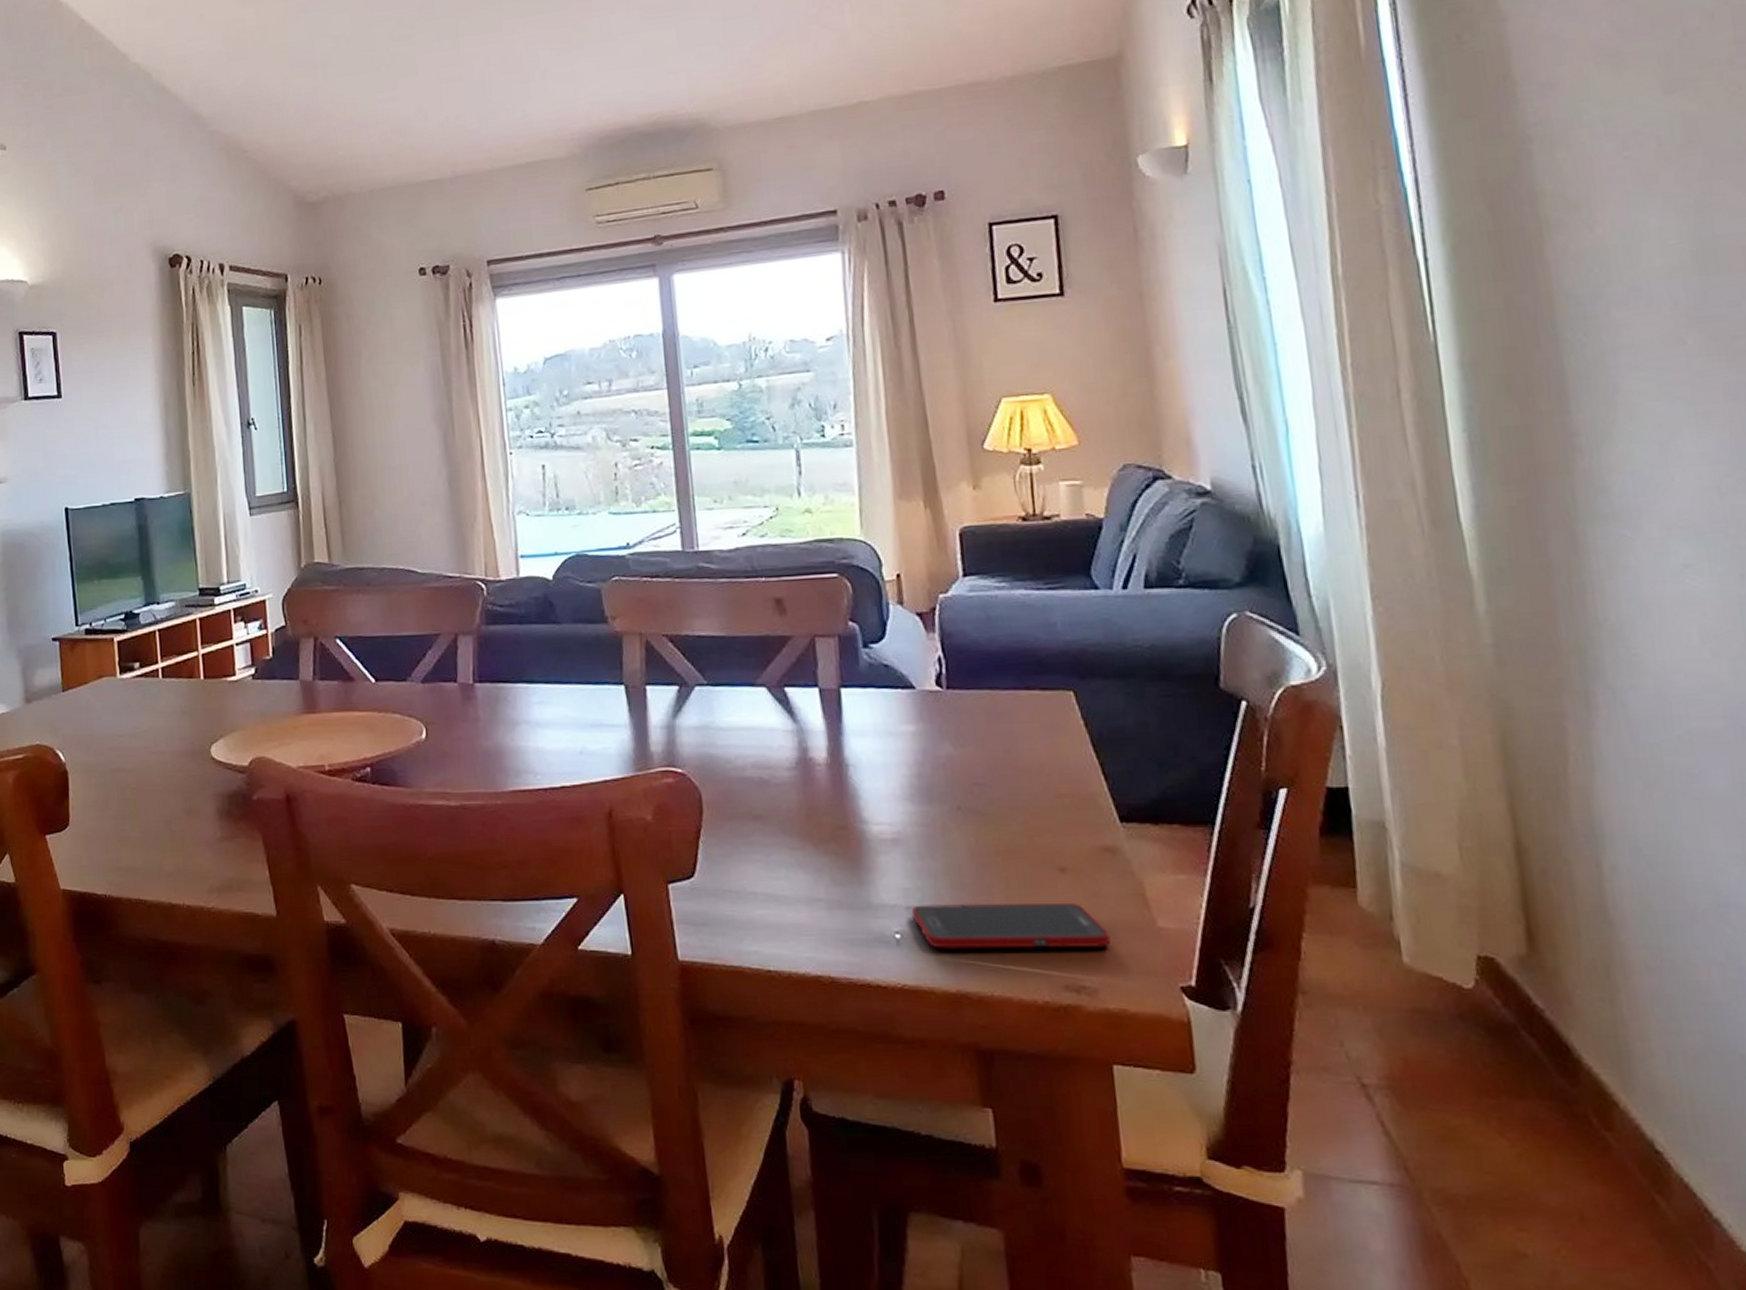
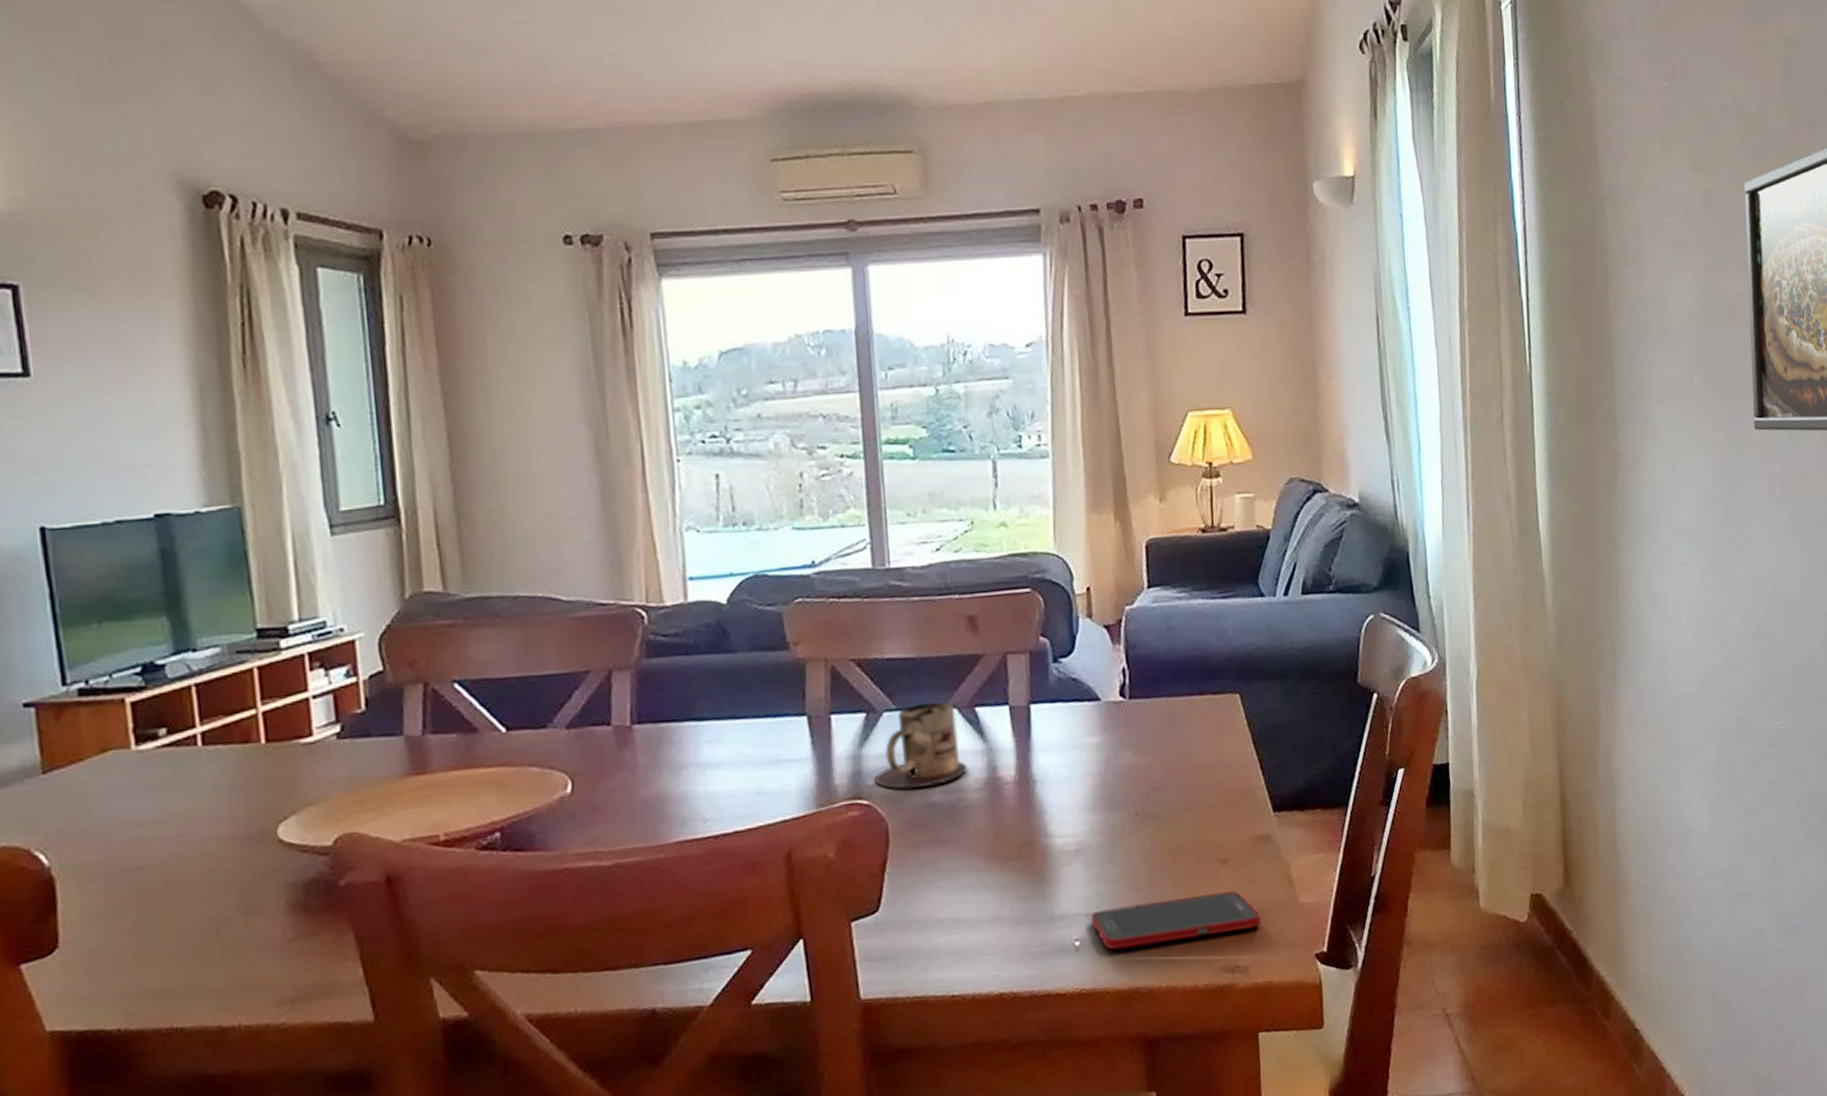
mug: none [688,679,778,762] -> present [874,701,968,789]

